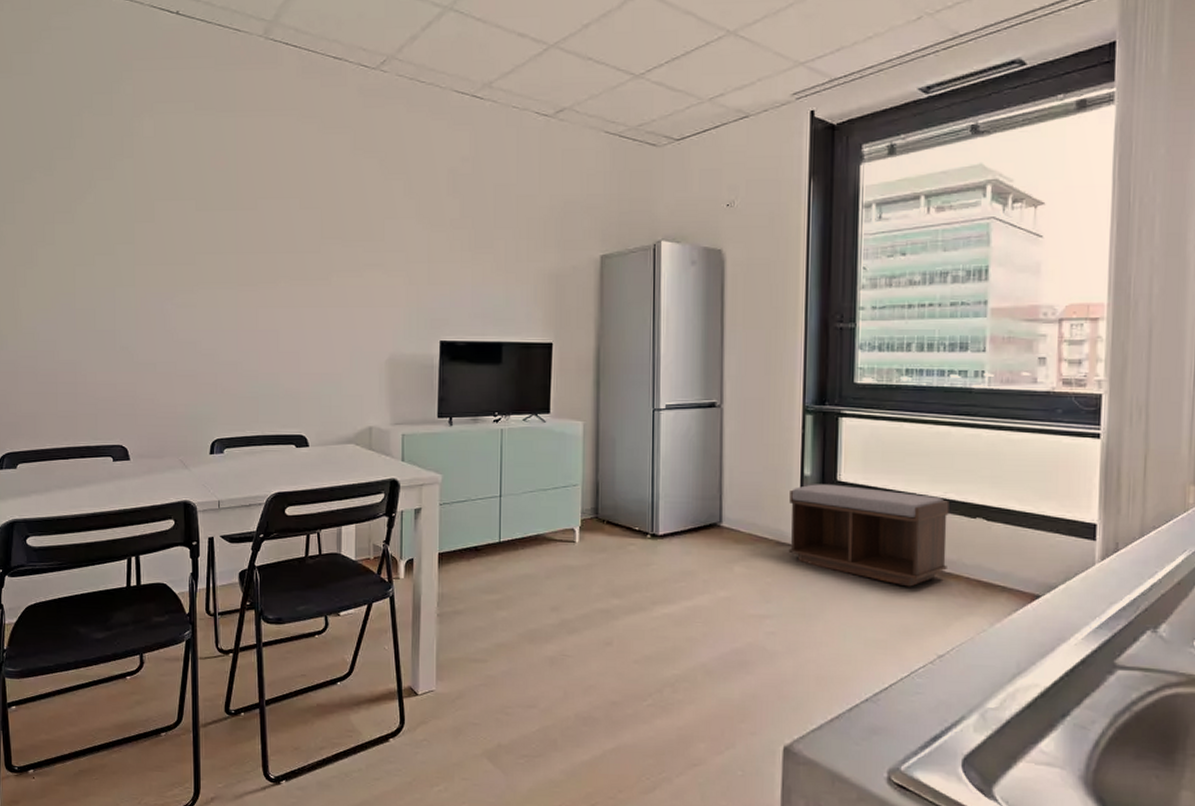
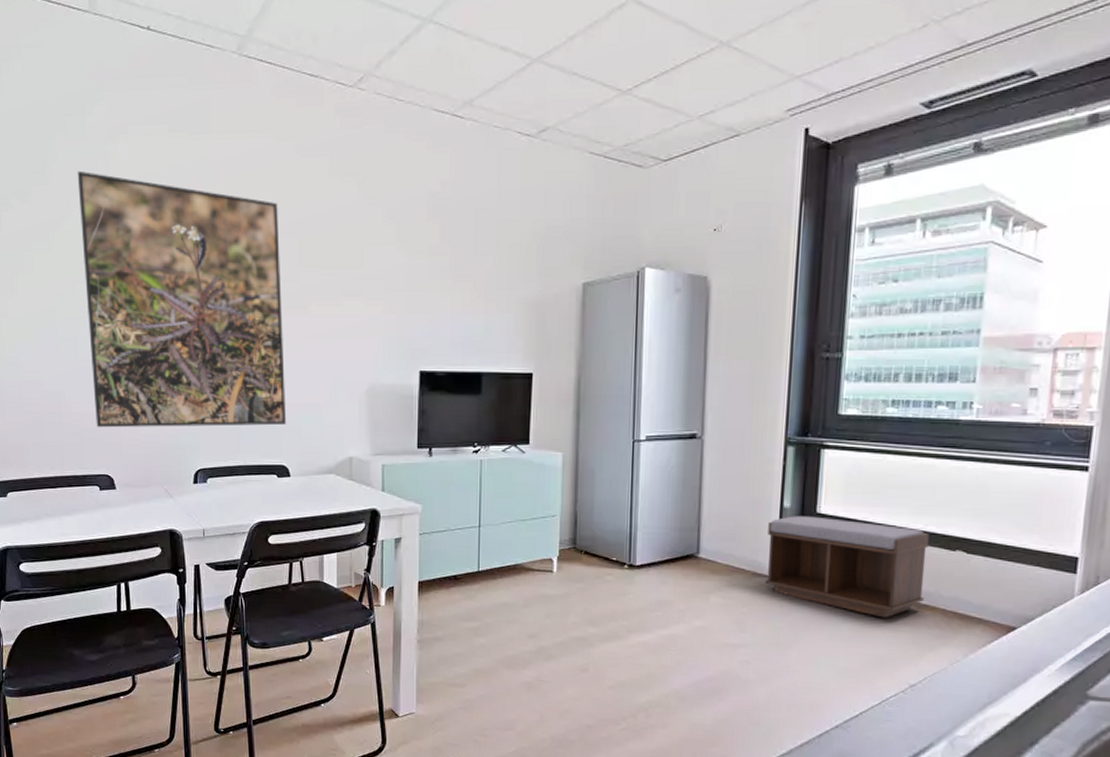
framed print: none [102,146,305,398] -> present [77,170,286,428]

